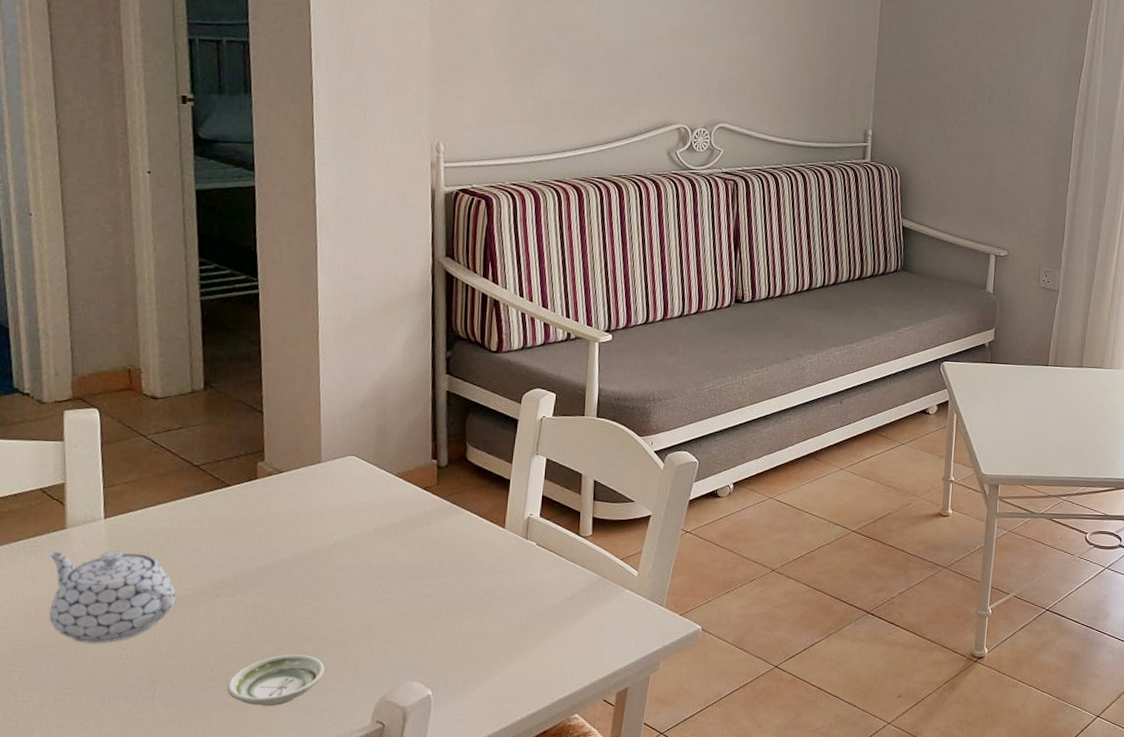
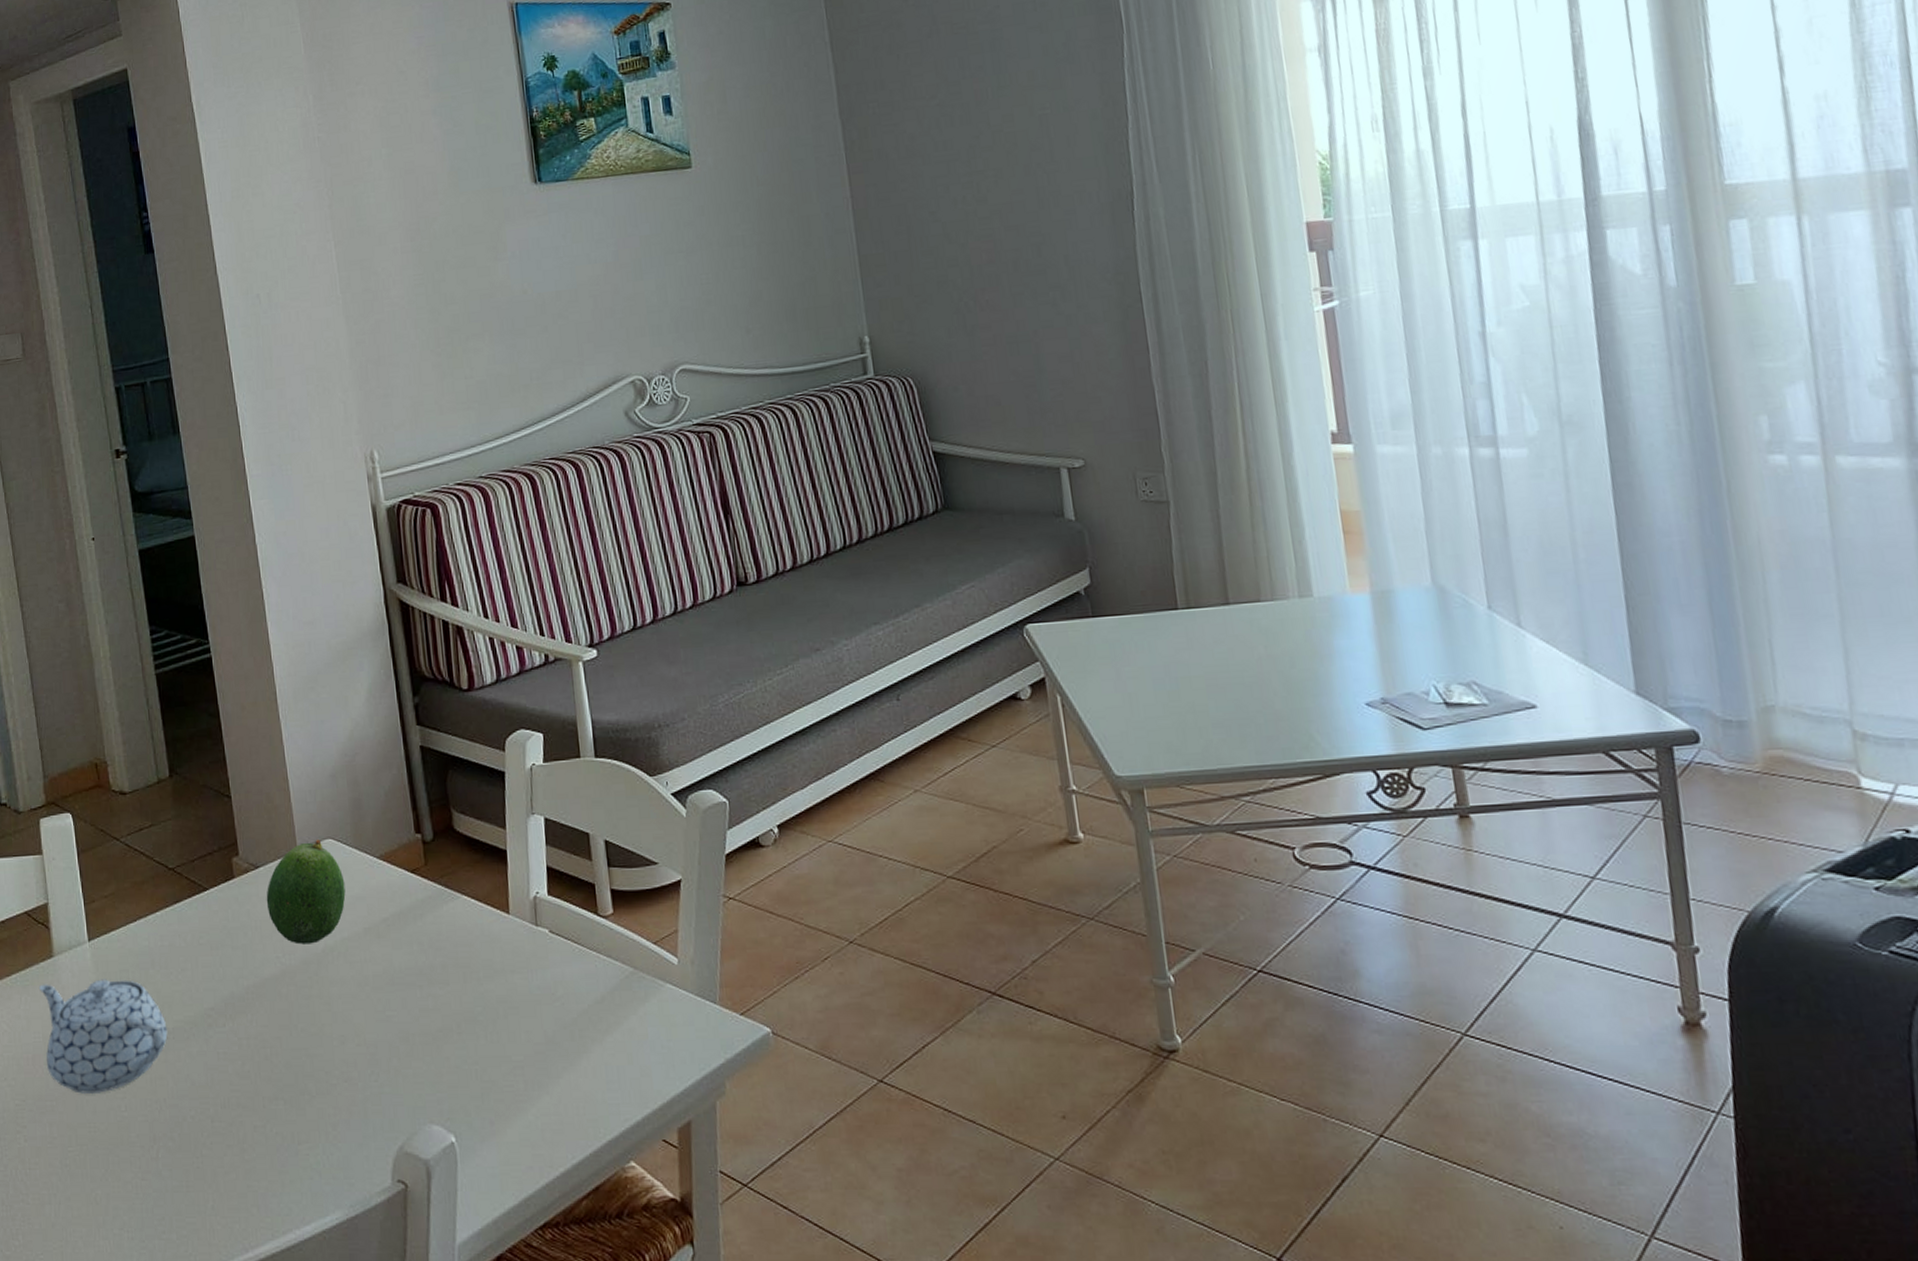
saucer: present [227,654,325,706] -> none [230,1096,332,1165]
fruit: none [286,455,362,538] -> present [266,839,346,945]

